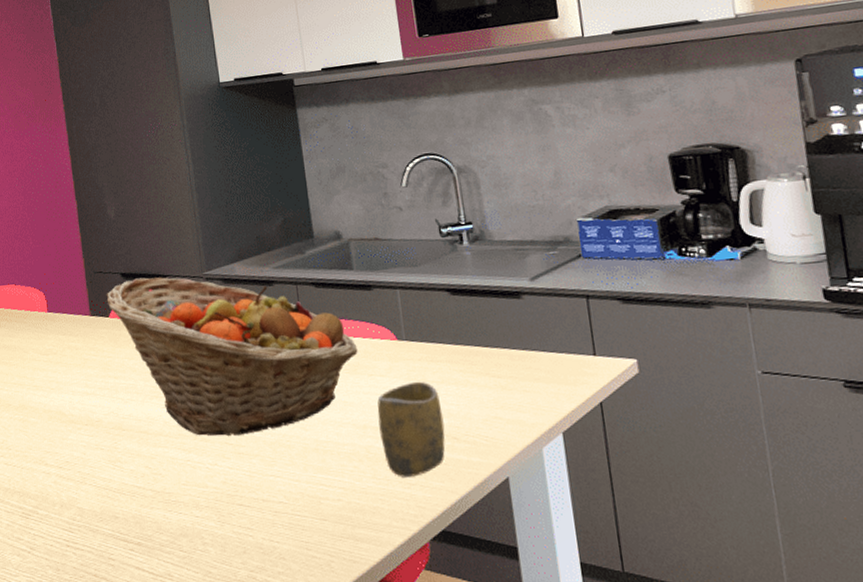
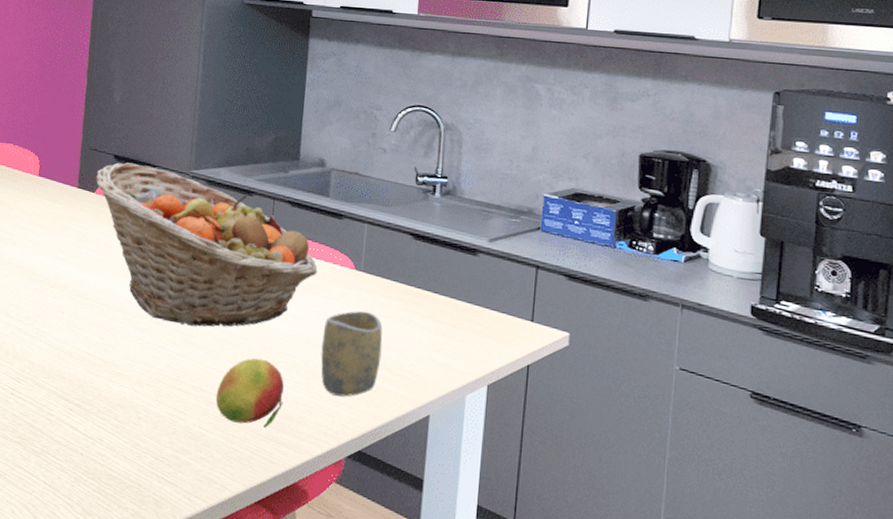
fruit: none [279,454,352,528] -> present [215,358,284,428]

